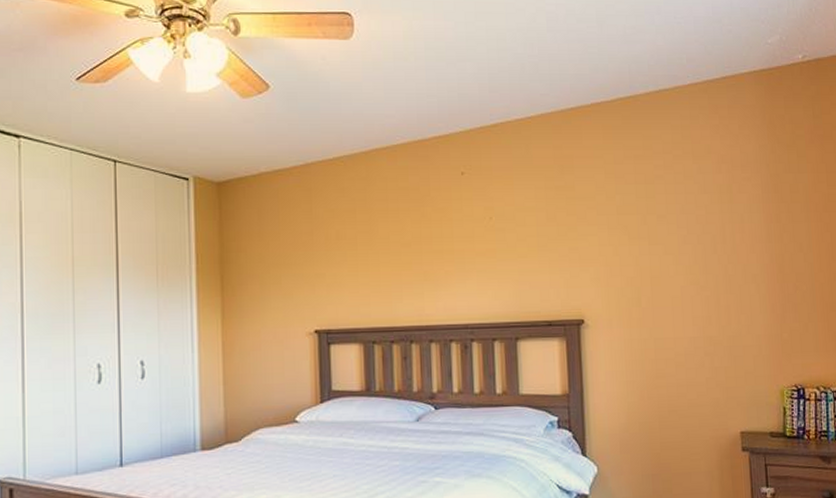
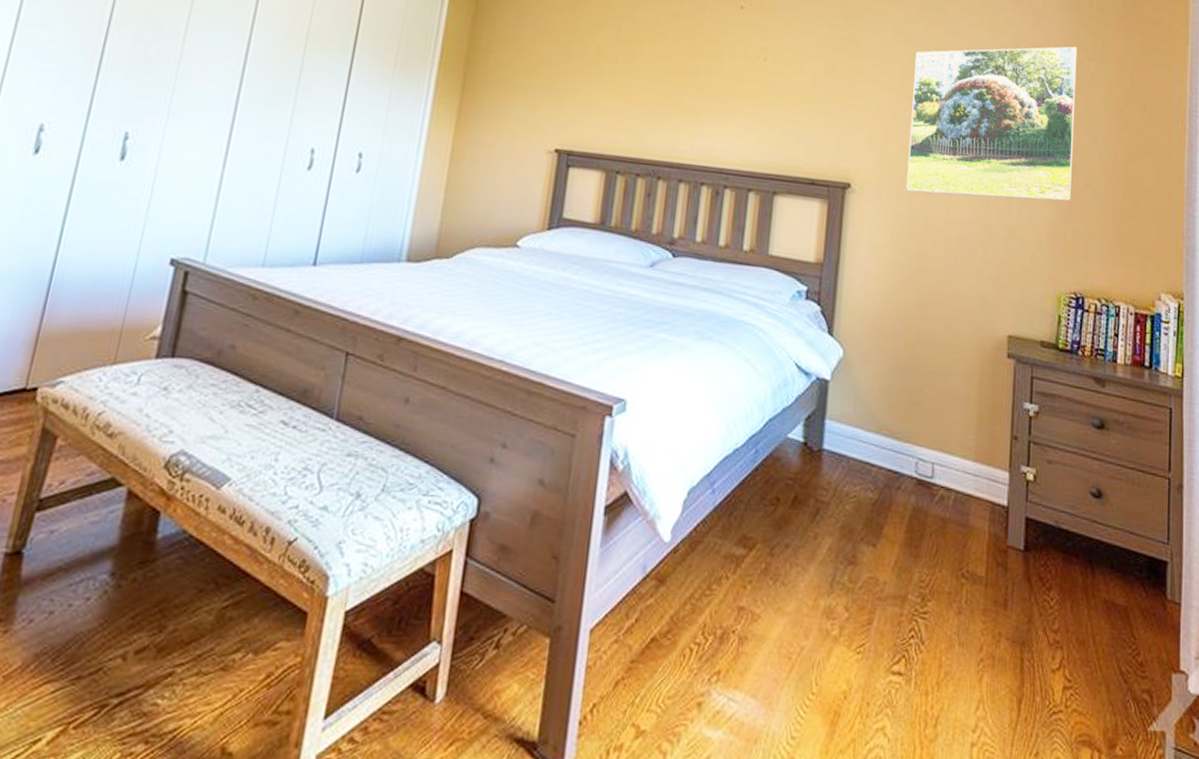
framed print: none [628,161,783,319] -> present [905,46,1078,201]

